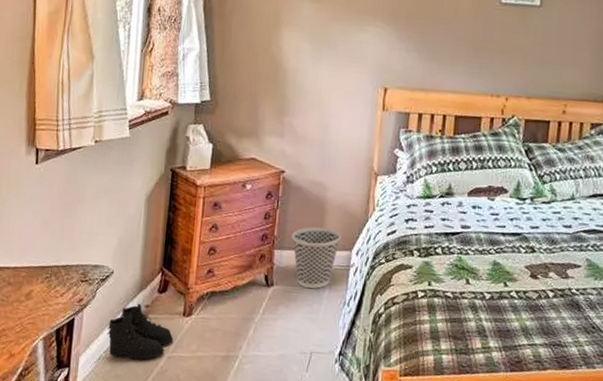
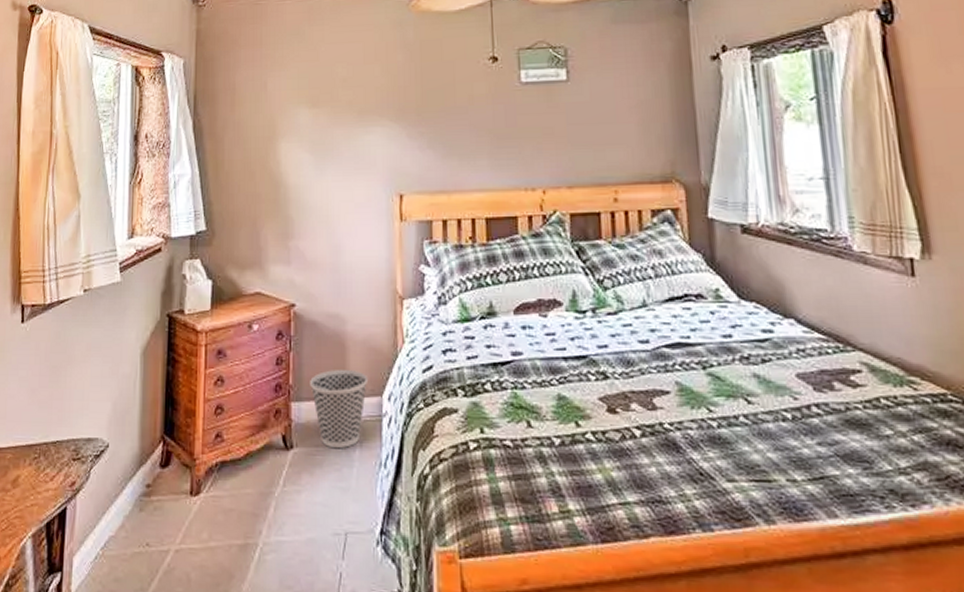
boots: present [107,303,173,361] -> none [104,483,179,557]

